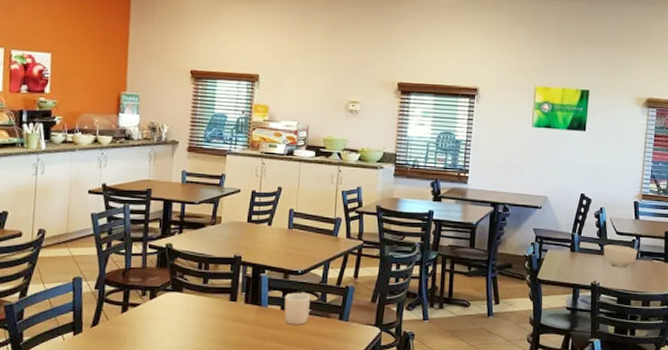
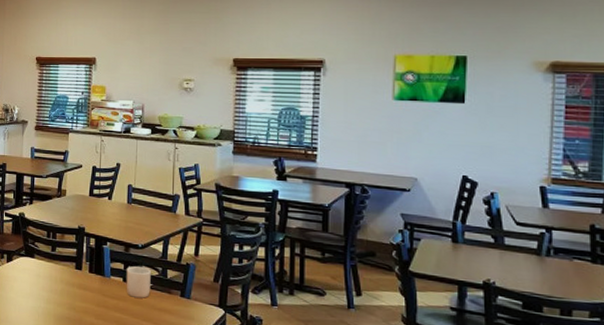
bowl: present [603,244,638,268] -> none [498,237,549,267]

